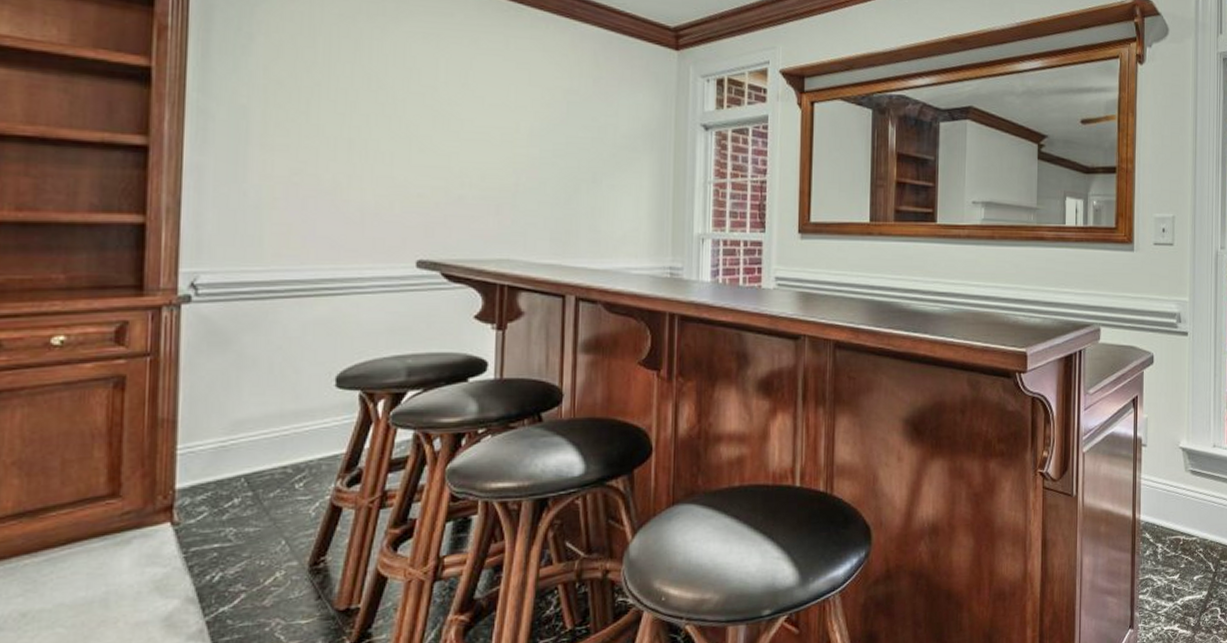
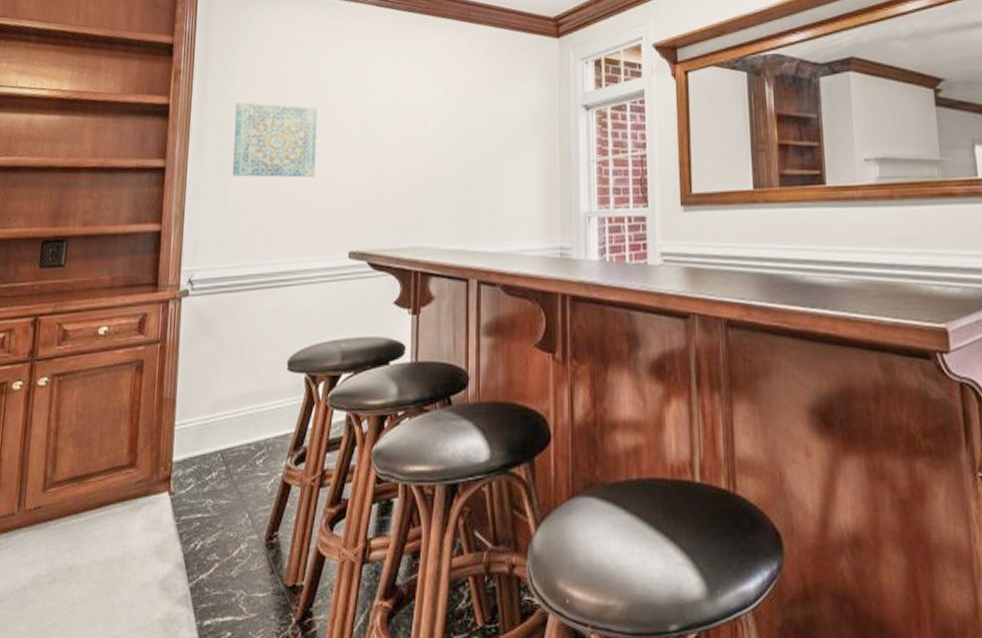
wall art: none [252,76,375,174] -> present [232,102,318,178]

